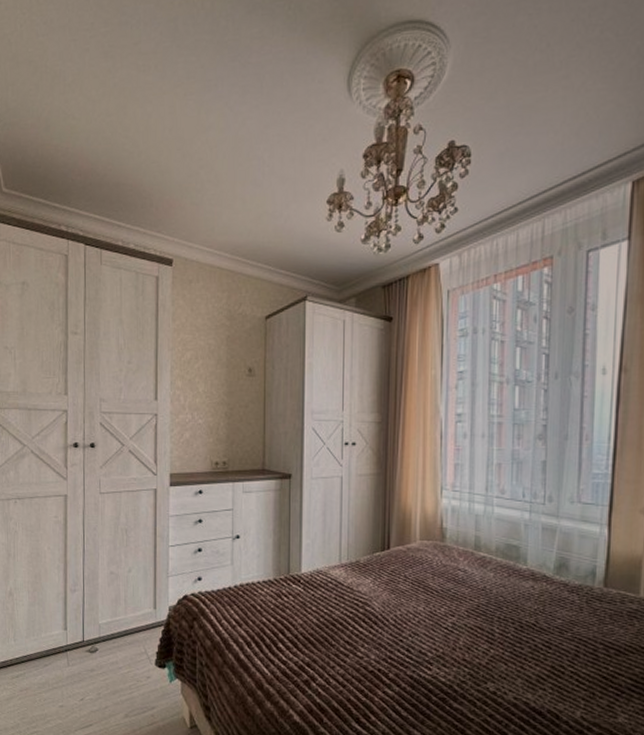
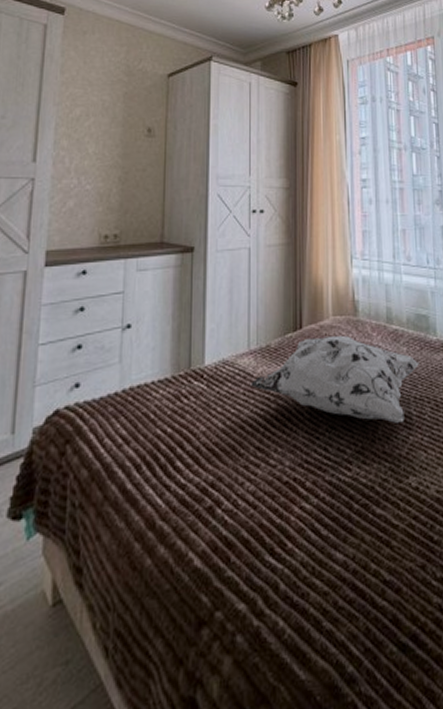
decorative pillow: none [341,557,506,637] -> present [250,335,419,423]

